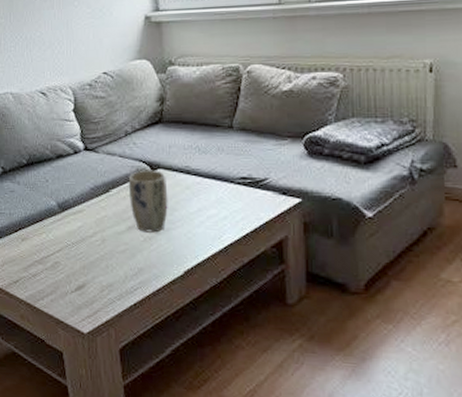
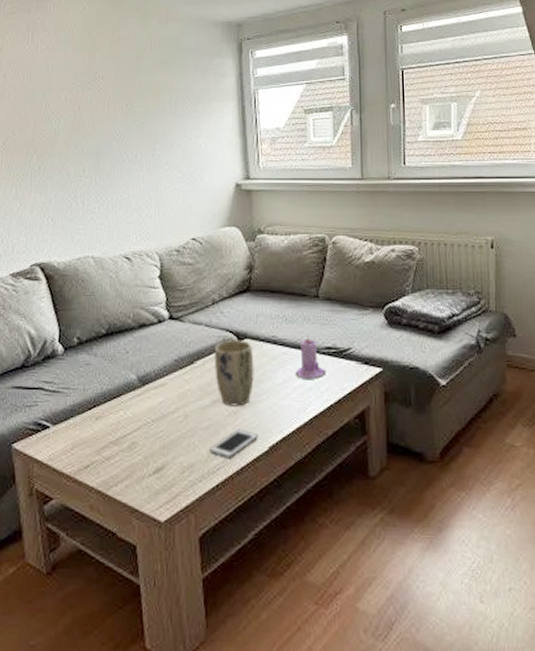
cell phone: none [126,253,173,280] -> present [209,429,258,459]
candle: none [209,166,241,208] -> present [295,336,326,379]

